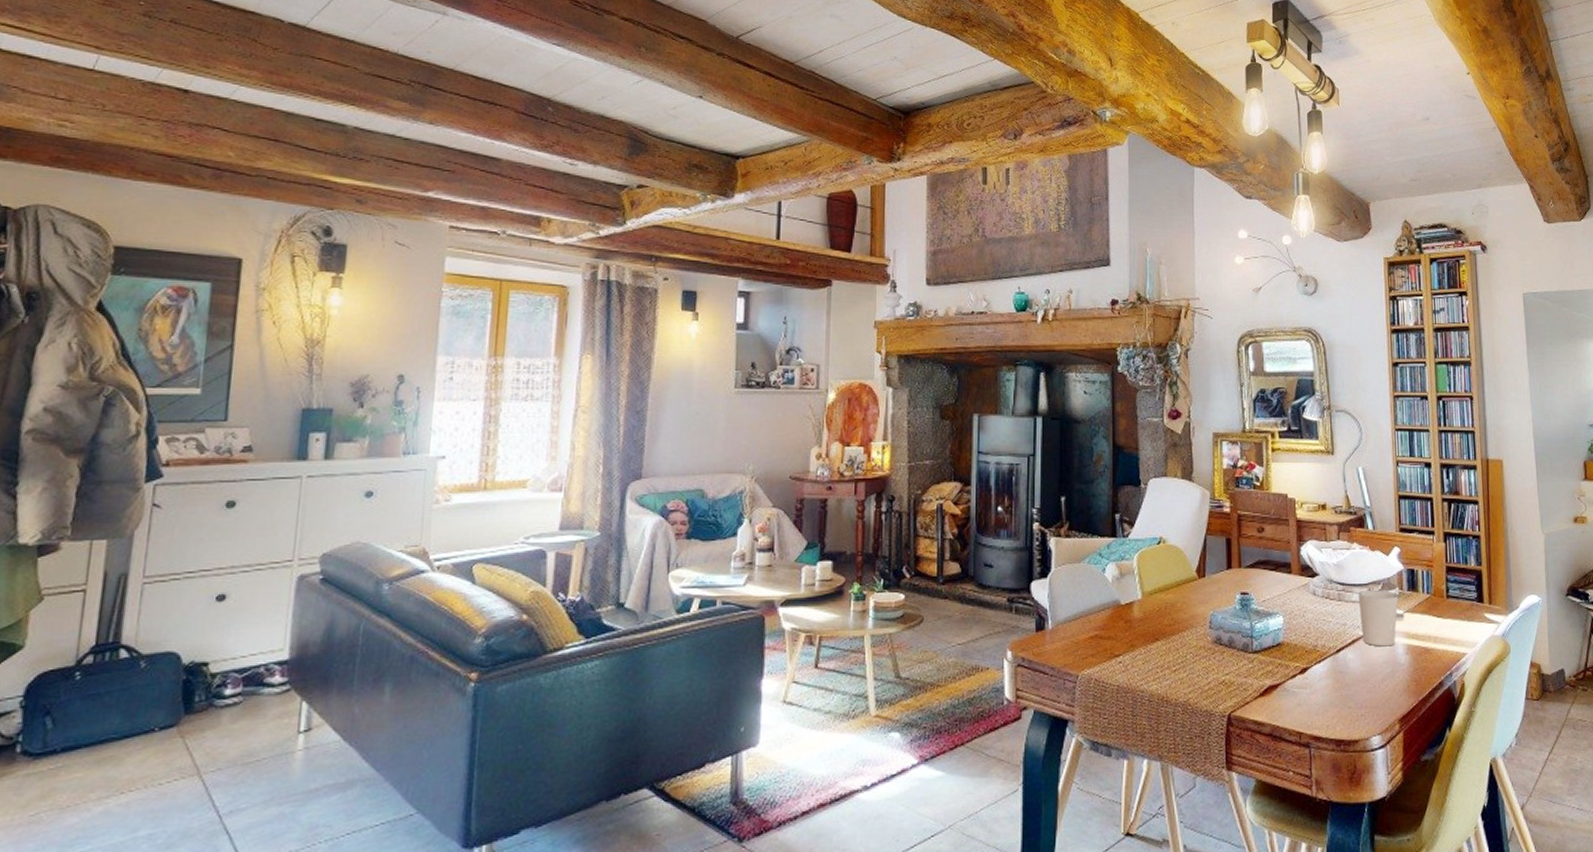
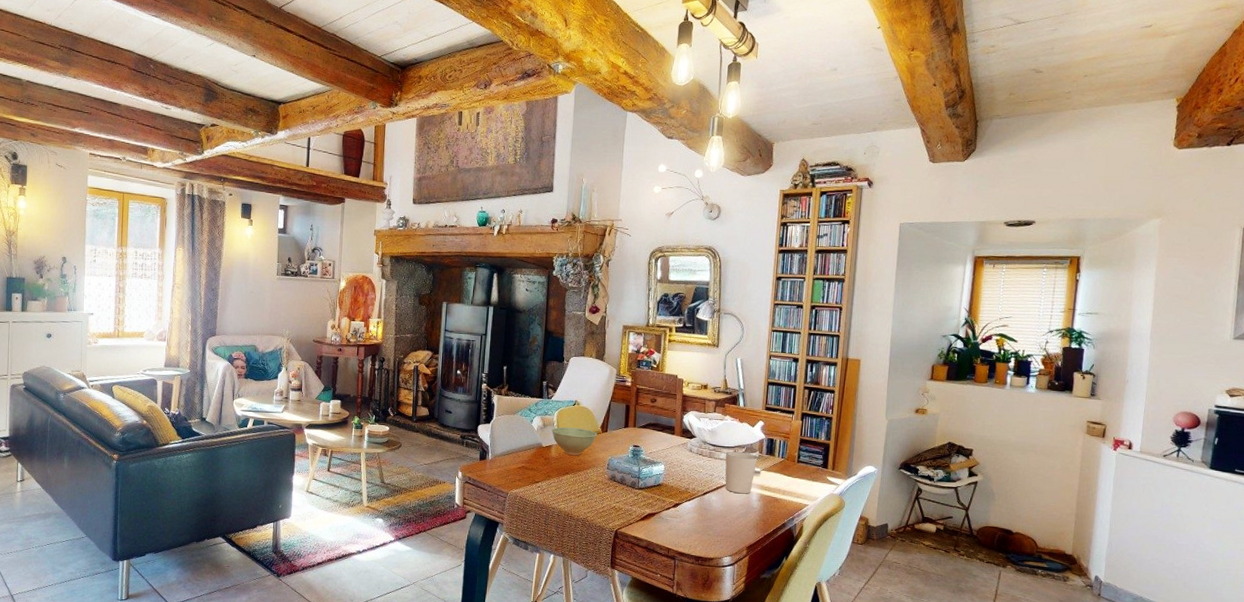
bowl: none [1132,574,1193,614] -> present [552,427,598,456]

